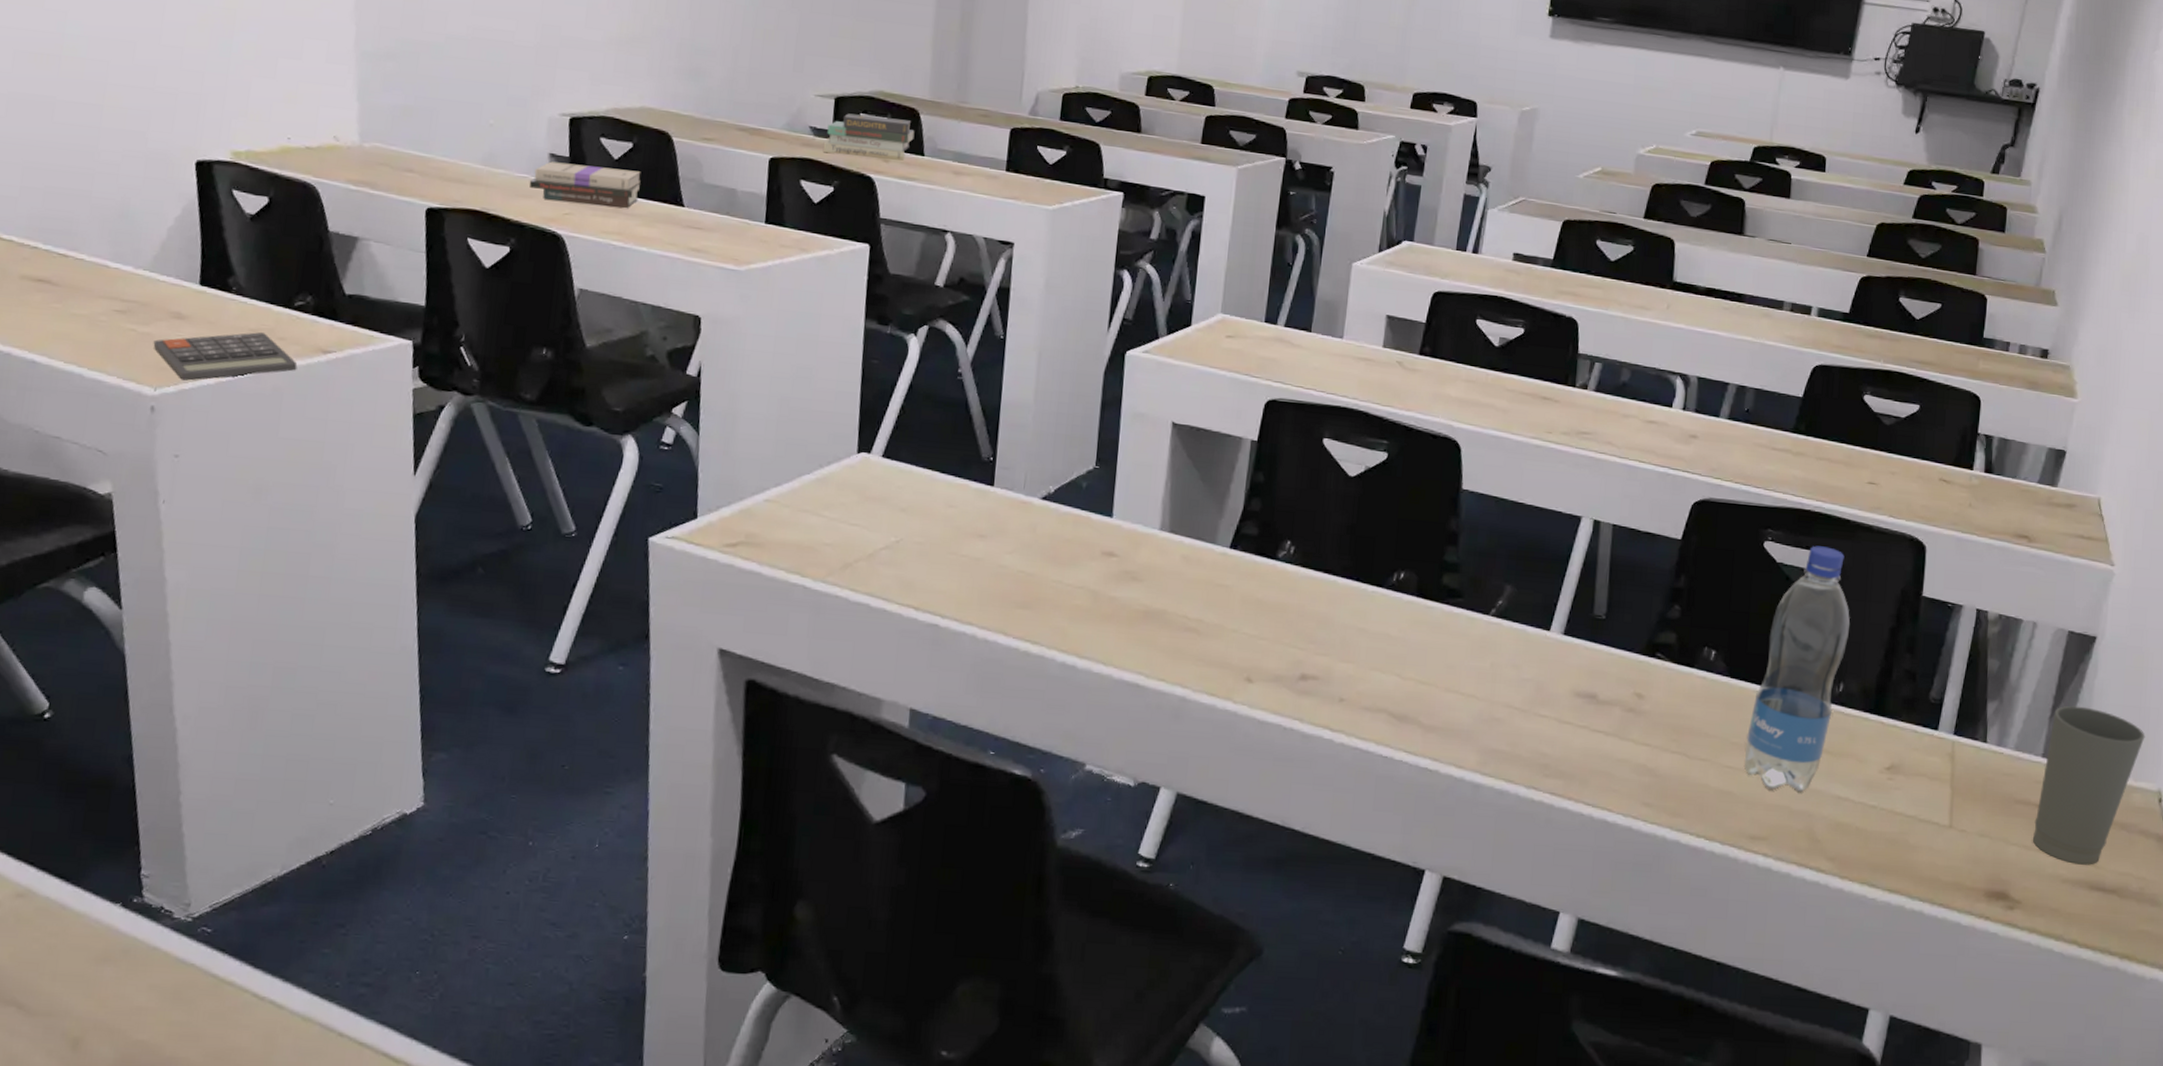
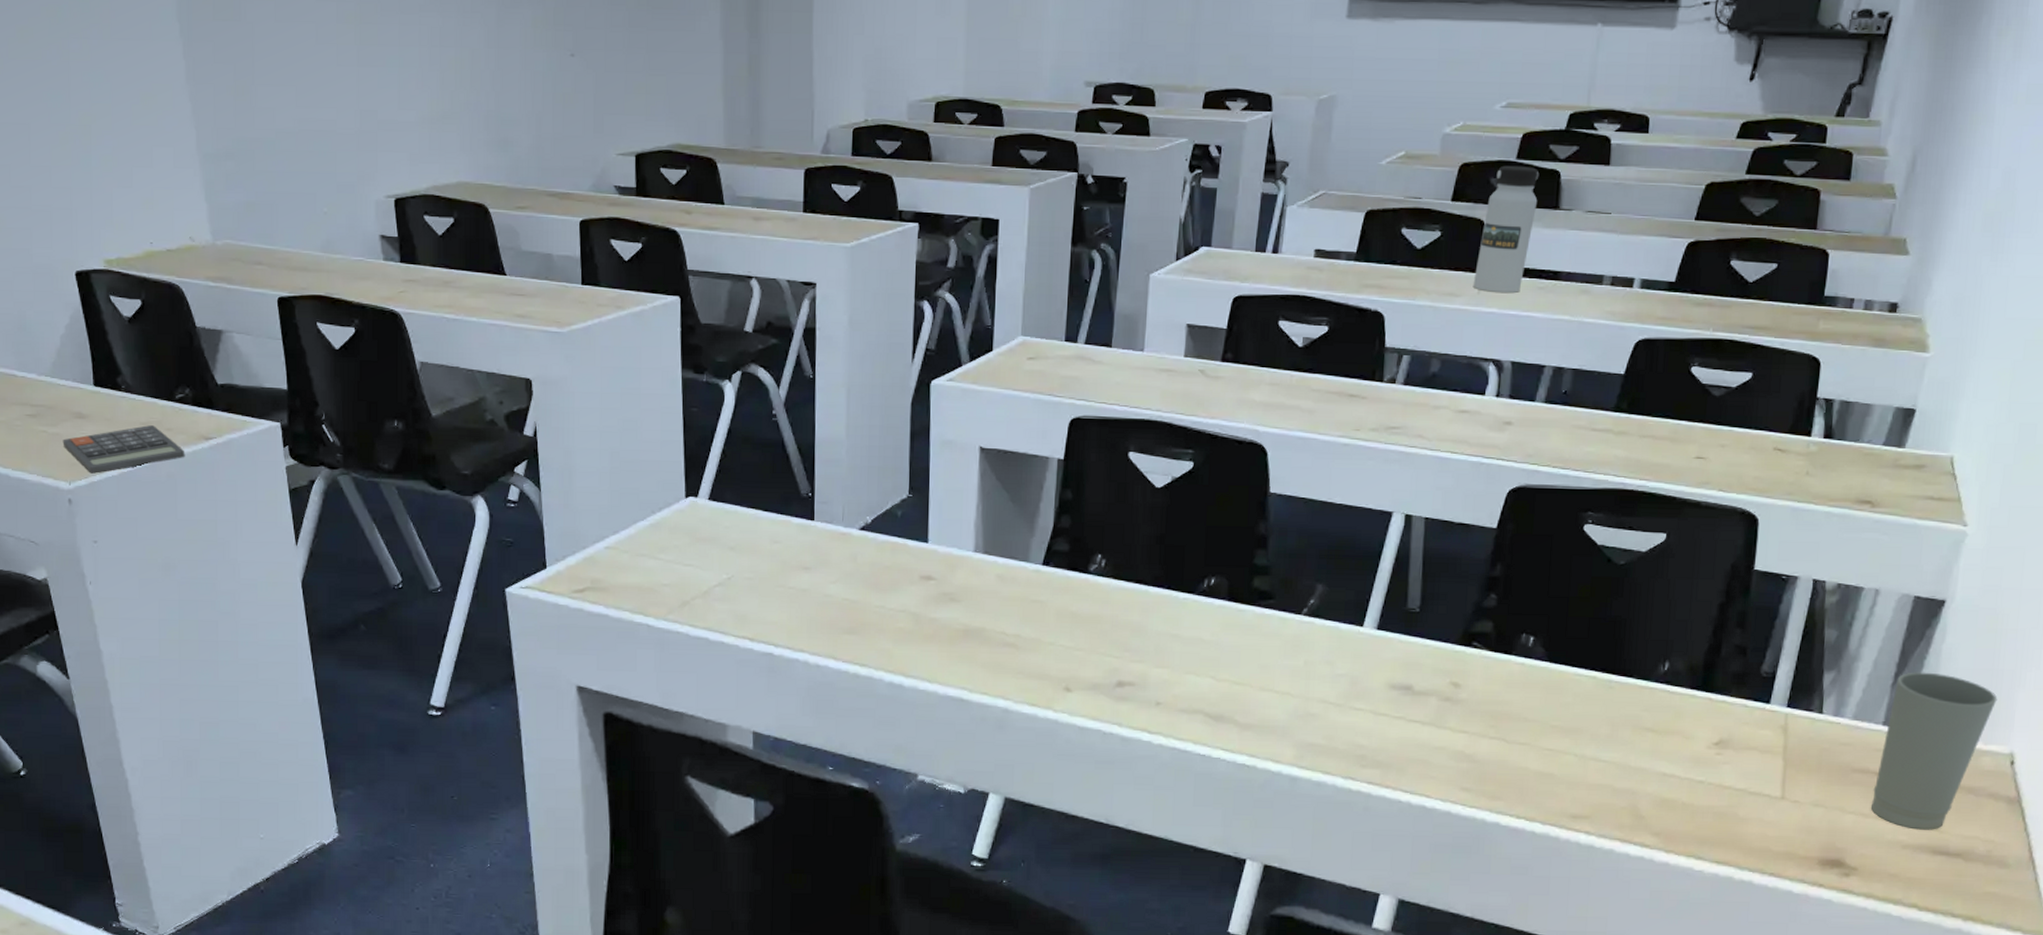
books: present [529,161,641,208] -> none [365,243,464,281]
books: present [822,113,915,161] -> none [628,169,713,212]
water bottle: none [1662,189,1726,312] -> present [1472,165,1540,294]
bottle: present [1743,546,1851,793] -> none [1564,525,1677,772]

